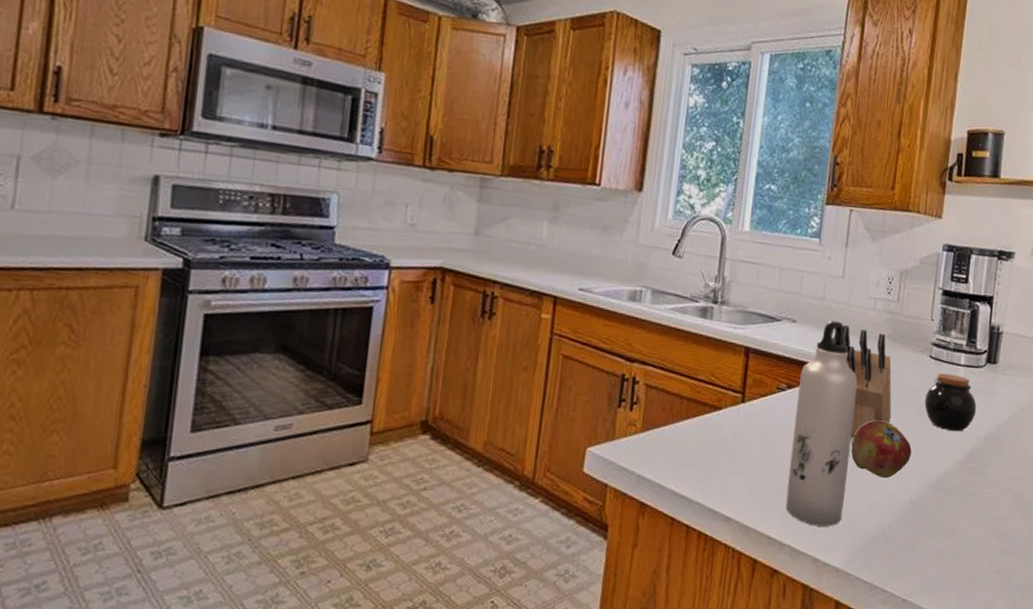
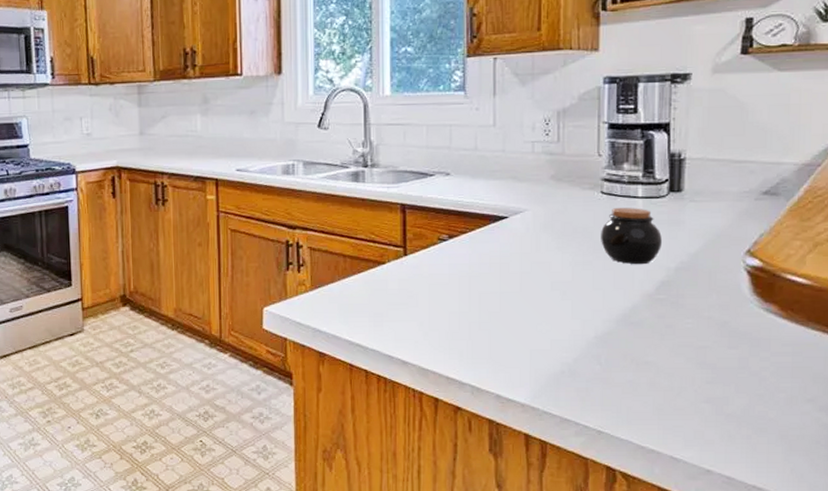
water bottle: present [785,320,858,527] -> none [461,169,523,365]
knife block: present [842,325,892,436] -> none [500,172,564,278]
fruit: present [851,420,912,479] -> none [524,260,591,316]

